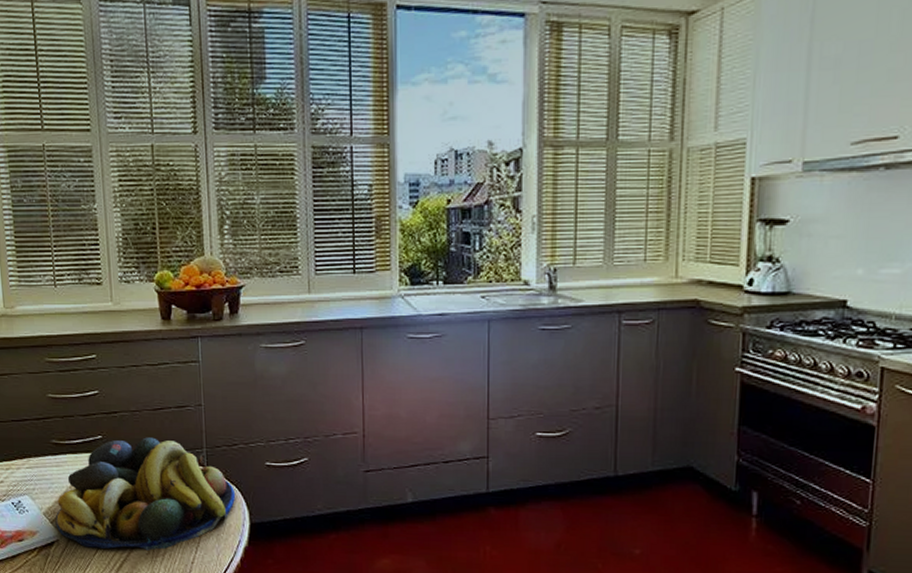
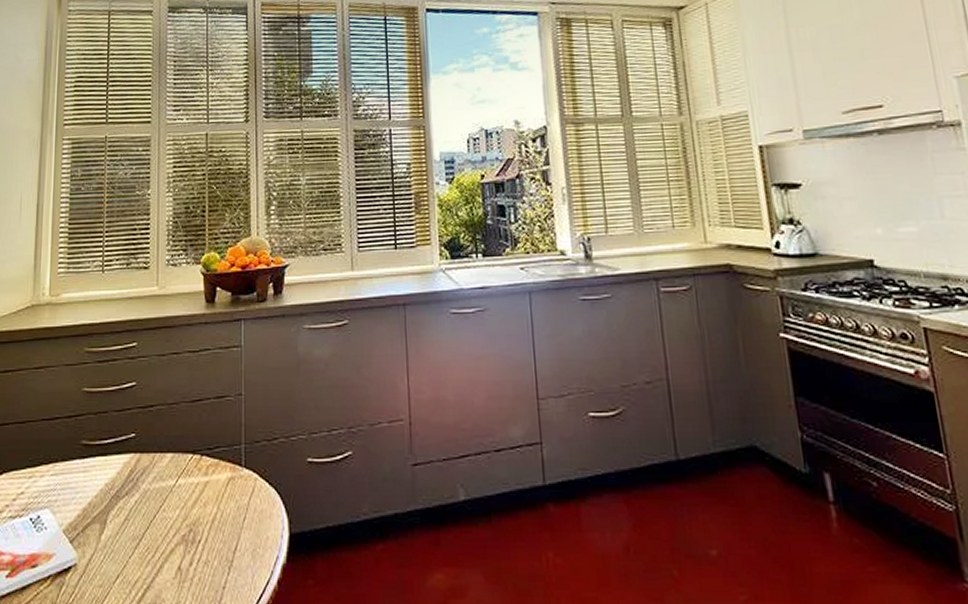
fruit bowl: present [55,437,236,551] -> none [75,433,275,574]

